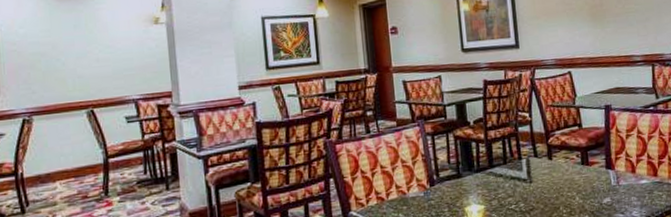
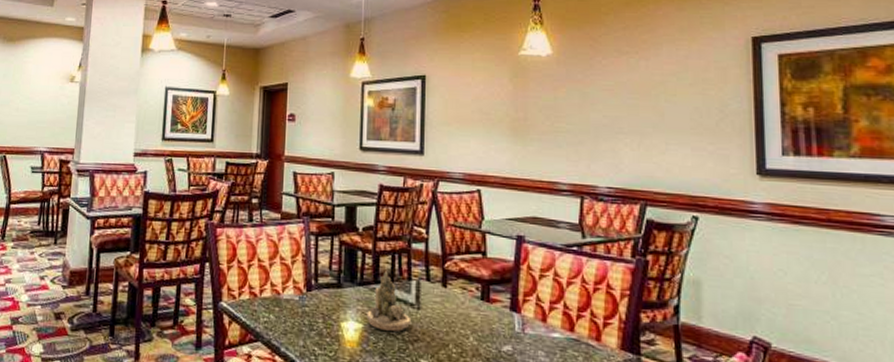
succulent planter: none [486,155,525,207] -> present [367,271,410,332]

